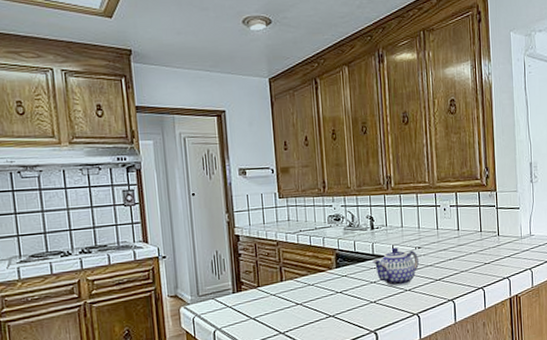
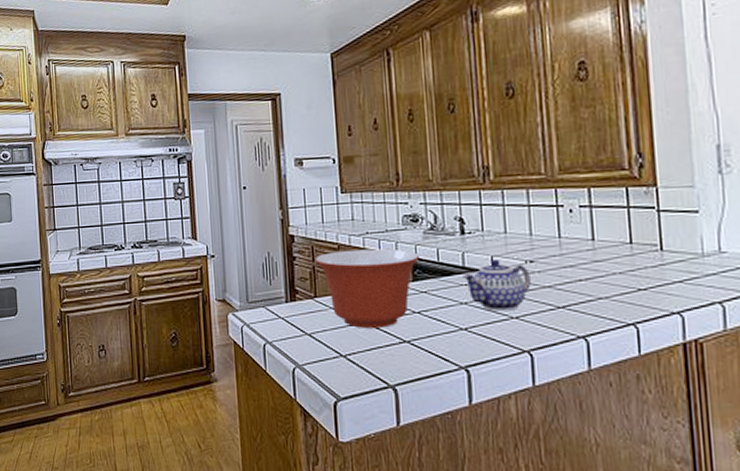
mixing bowl: none [257,243,341,309] -> present [314,248,419,328]

